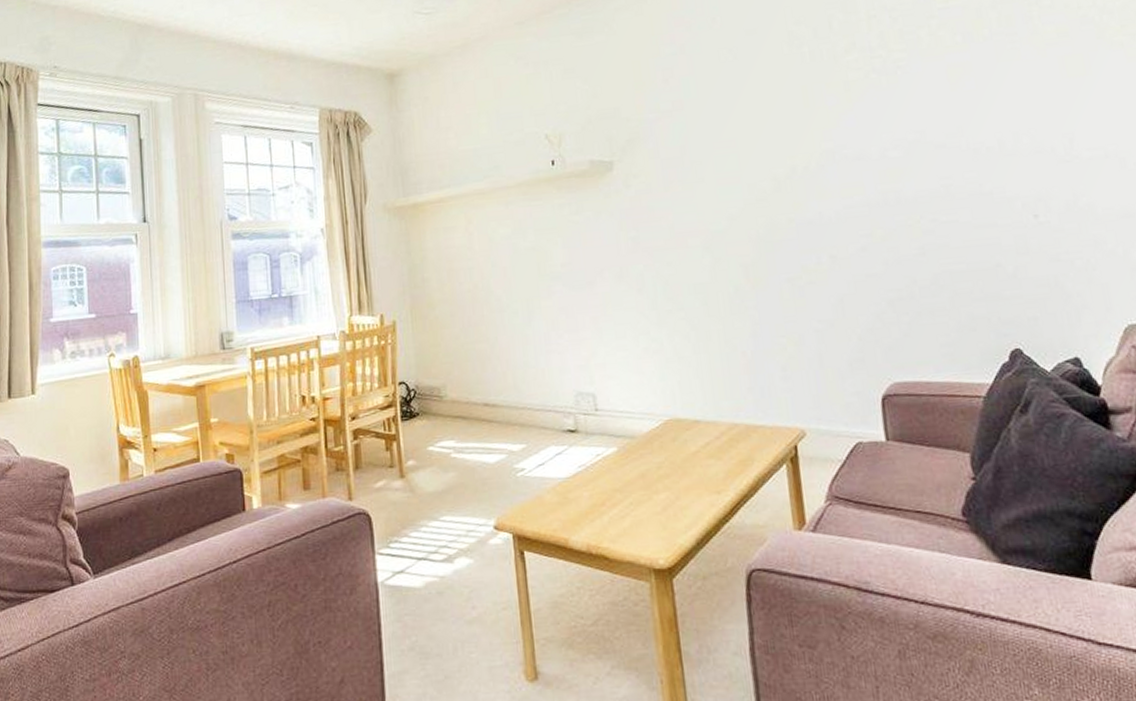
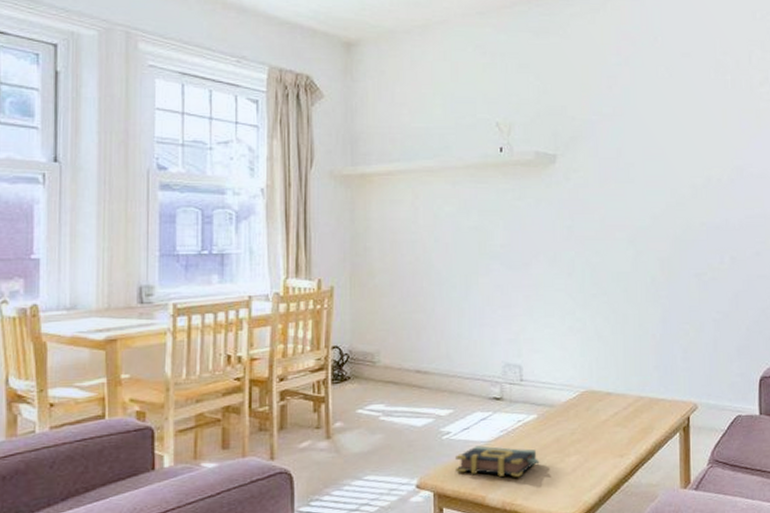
book: none [532,483,625,518] -> present [454,445,540,478]

